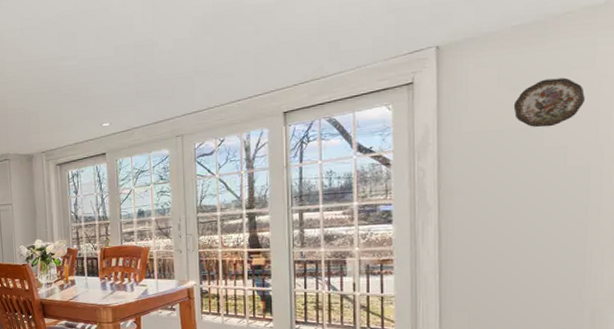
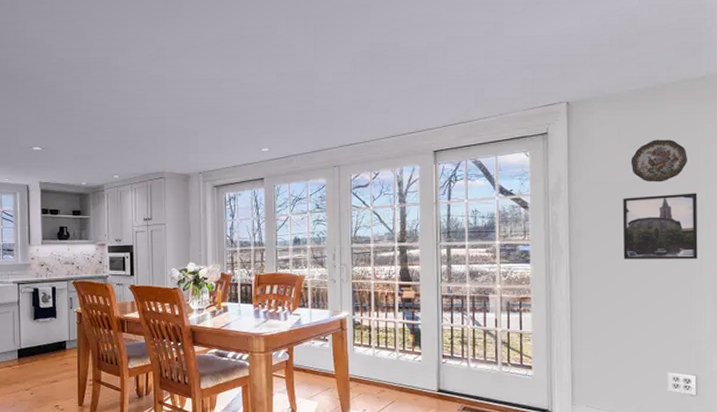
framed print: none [502,135,597,214] -> present [622,193,698,260]

